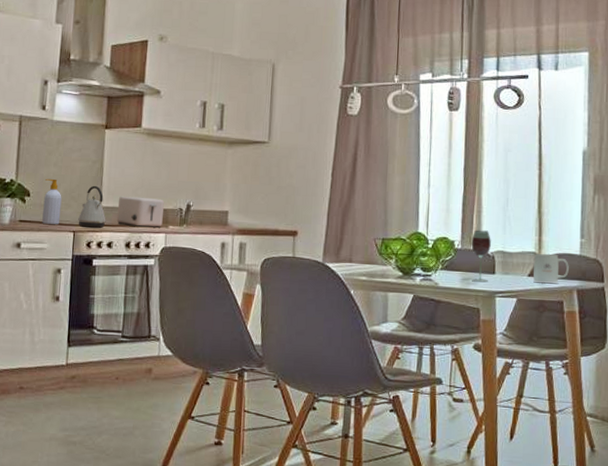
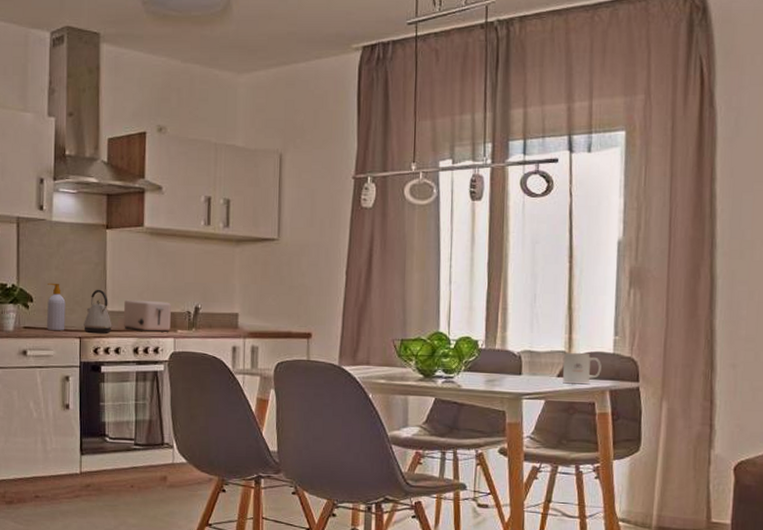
wineglass: present [471,230,491,283] -> none [496,328,517,384]

